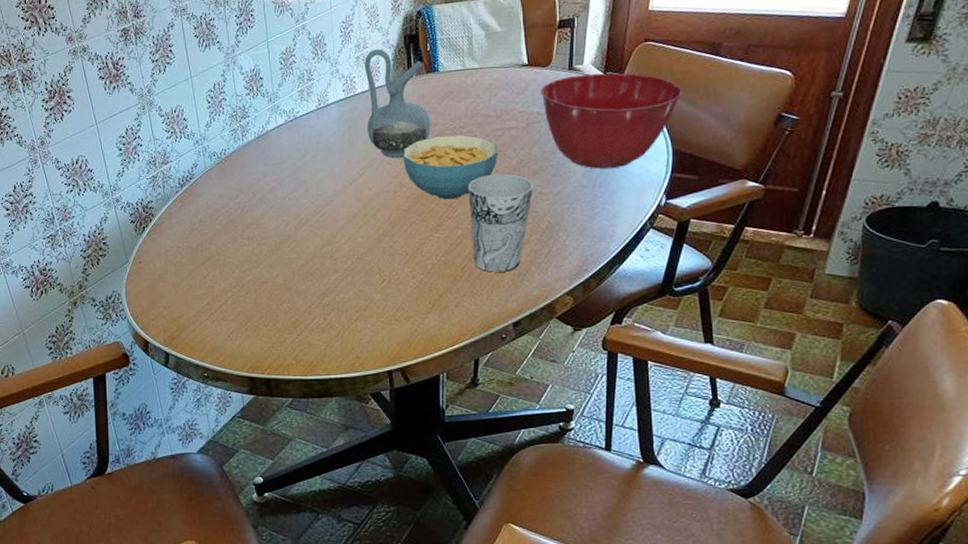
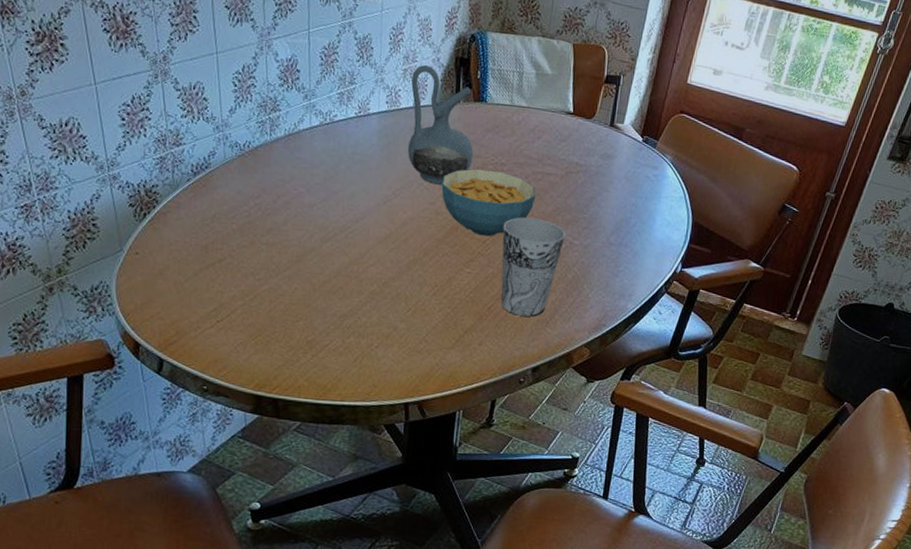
mixing bowl: present [541,72,682,169] -> none [582,133,707,230]

